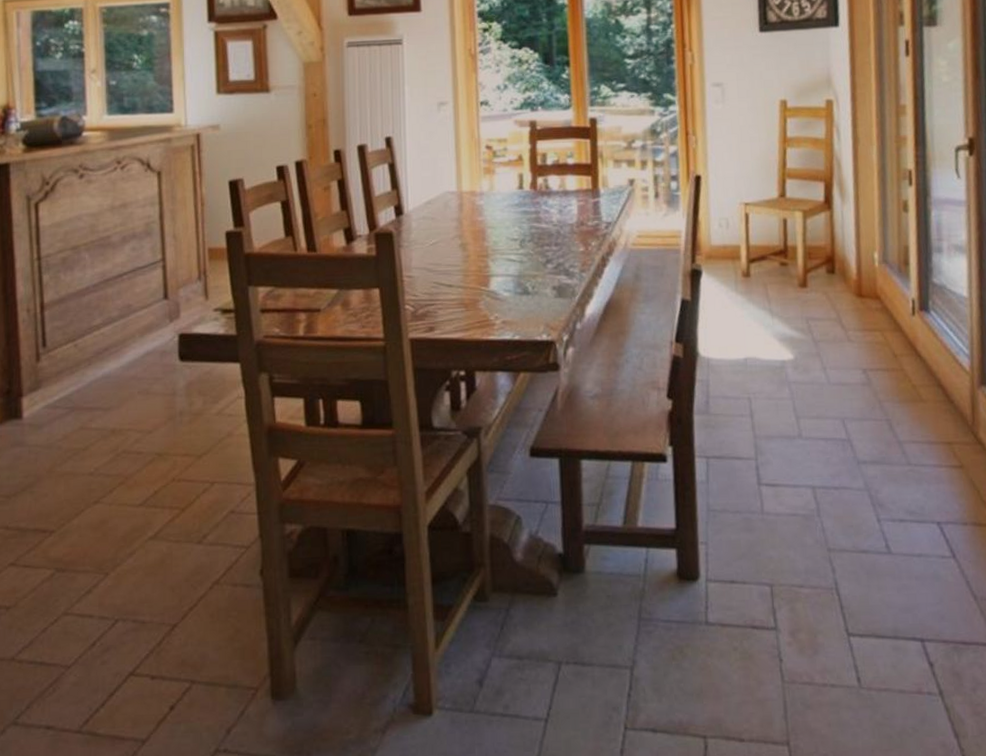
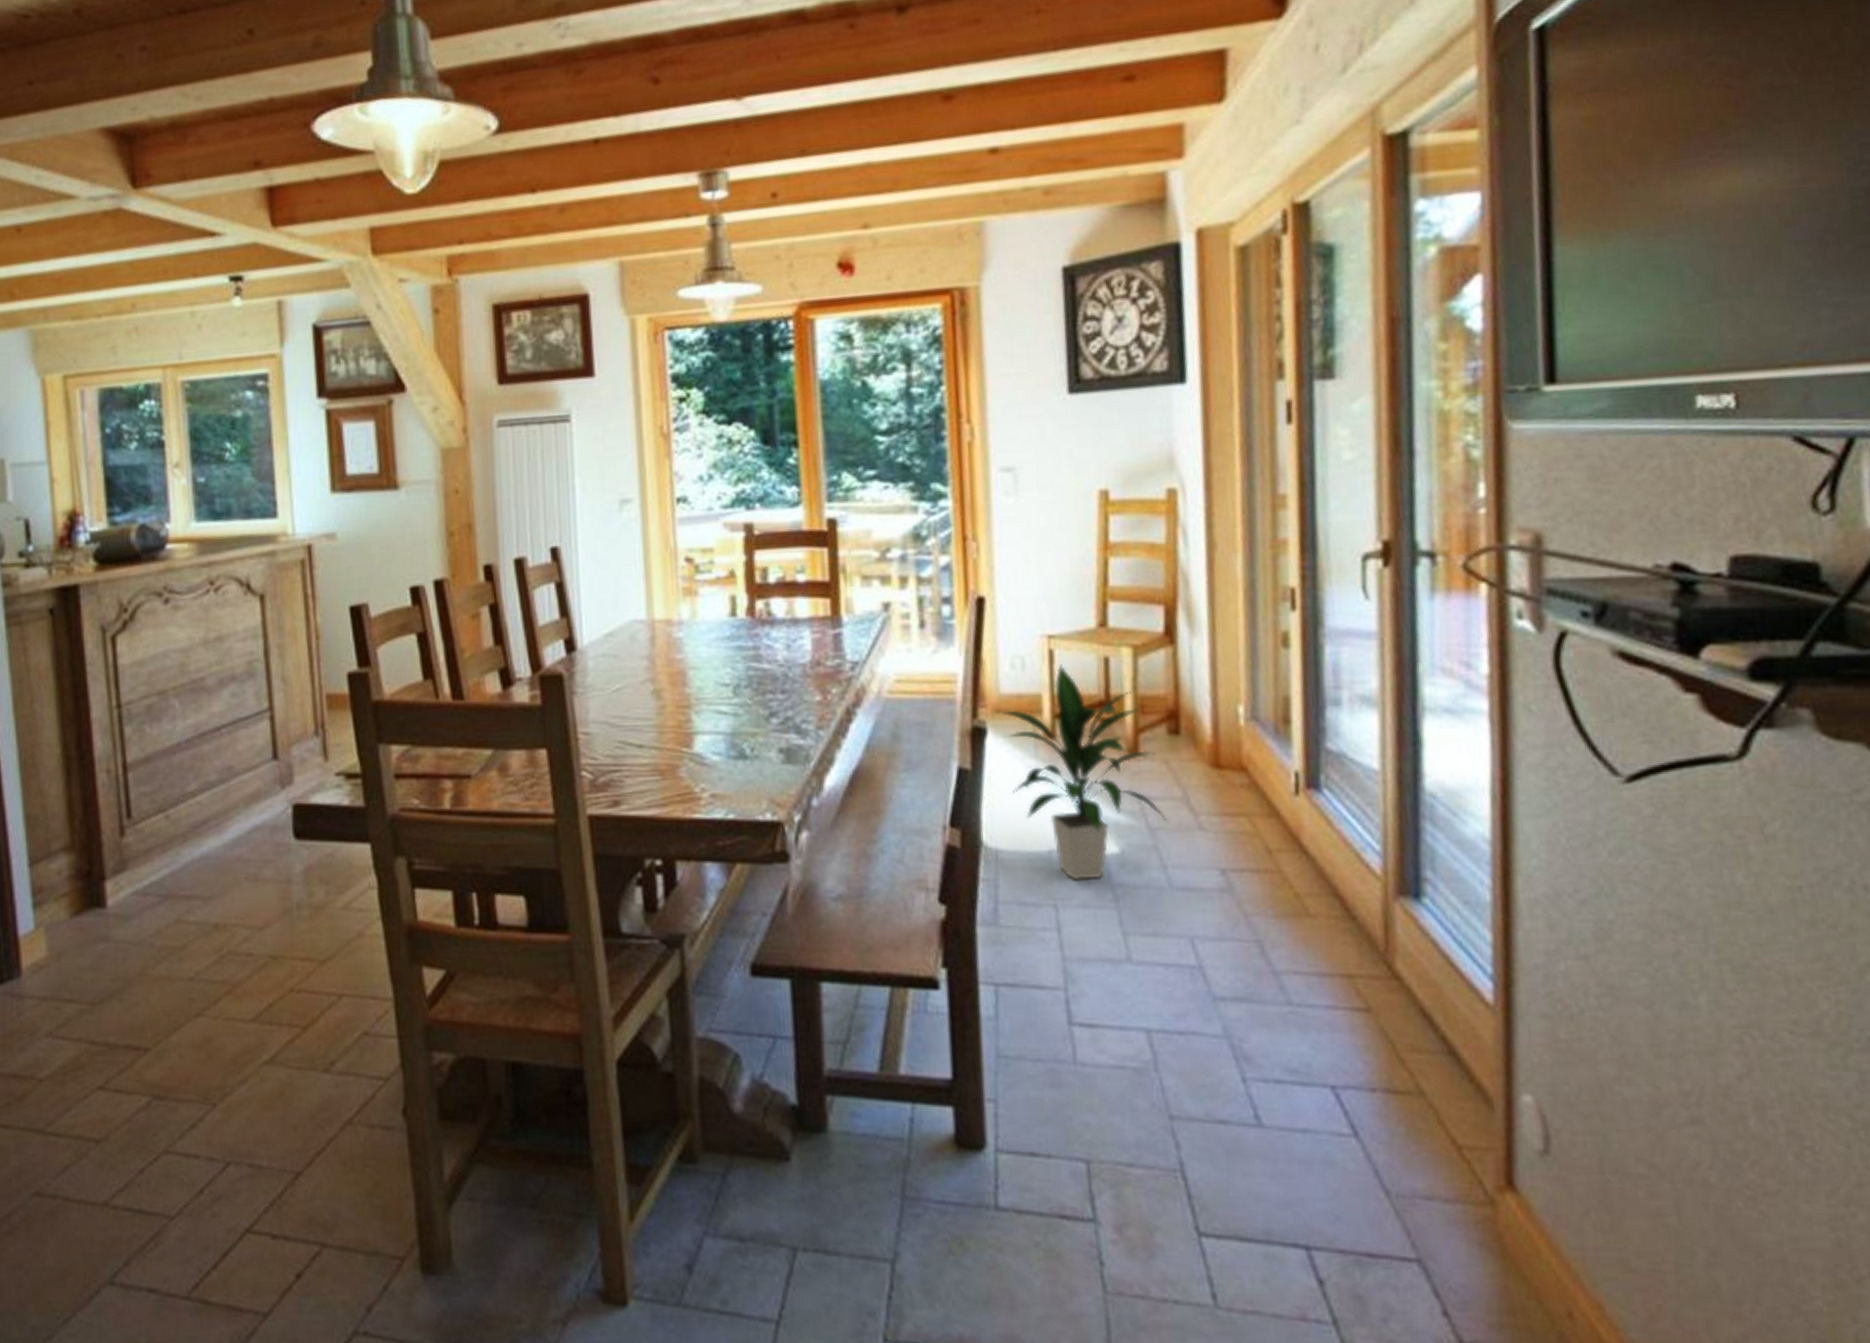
indoor plant: none [708,224,826,379] -> present [996,664,1167,880]

